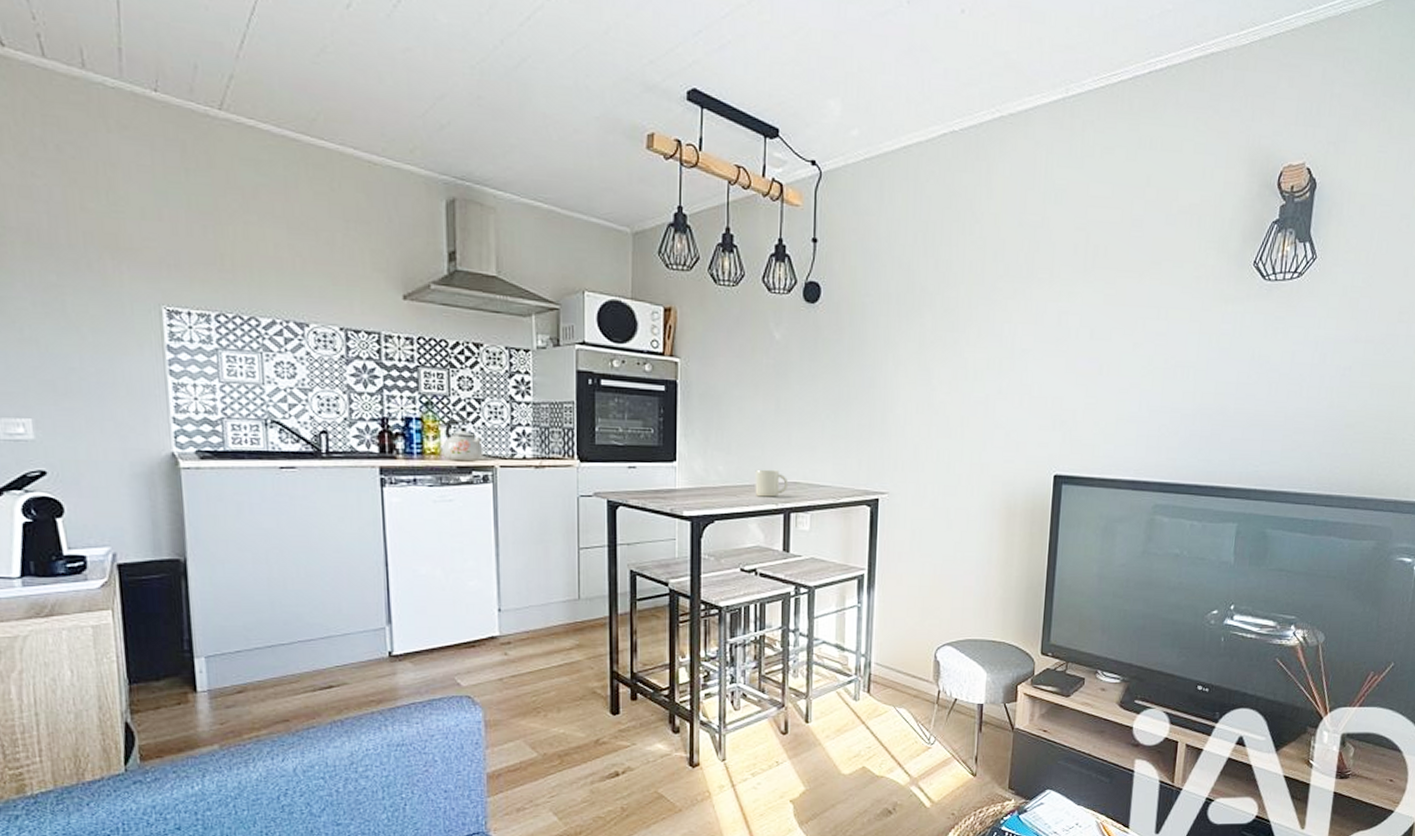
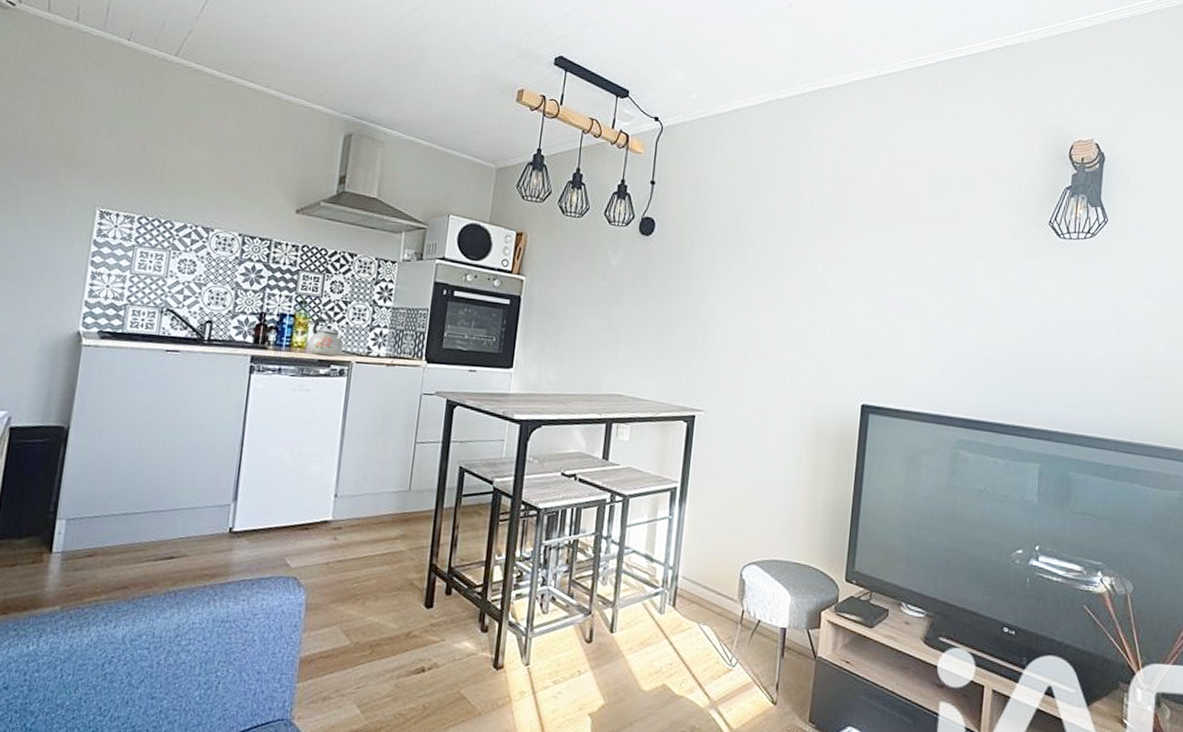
mug: present [755,469,789,497] -> none [581,380,613,408]

